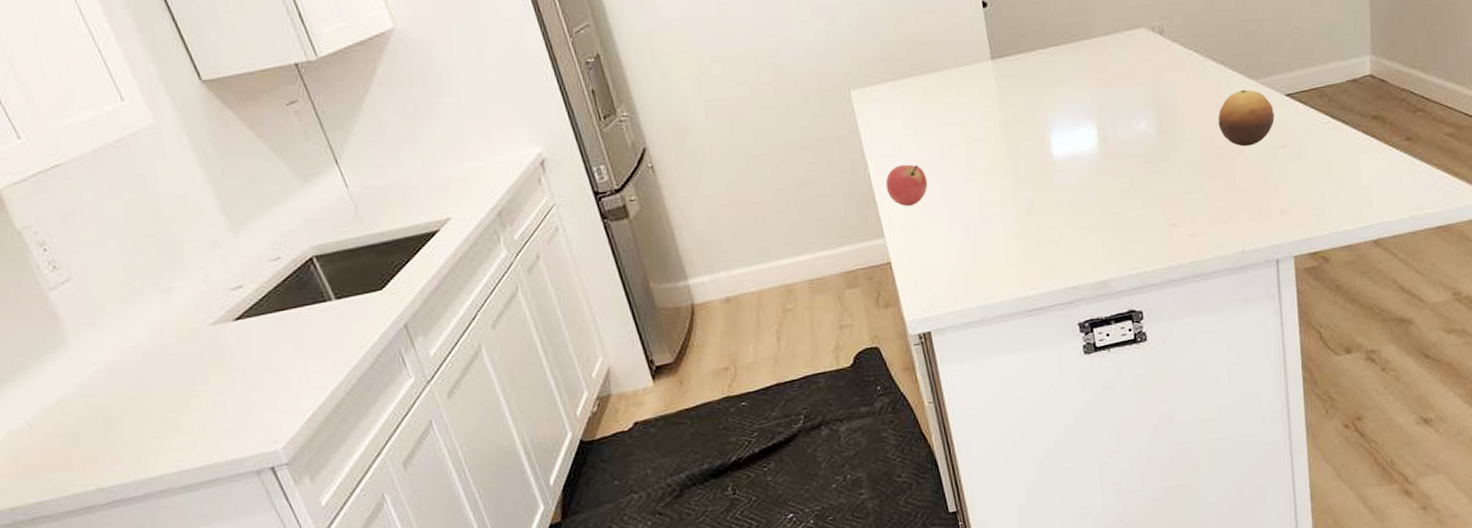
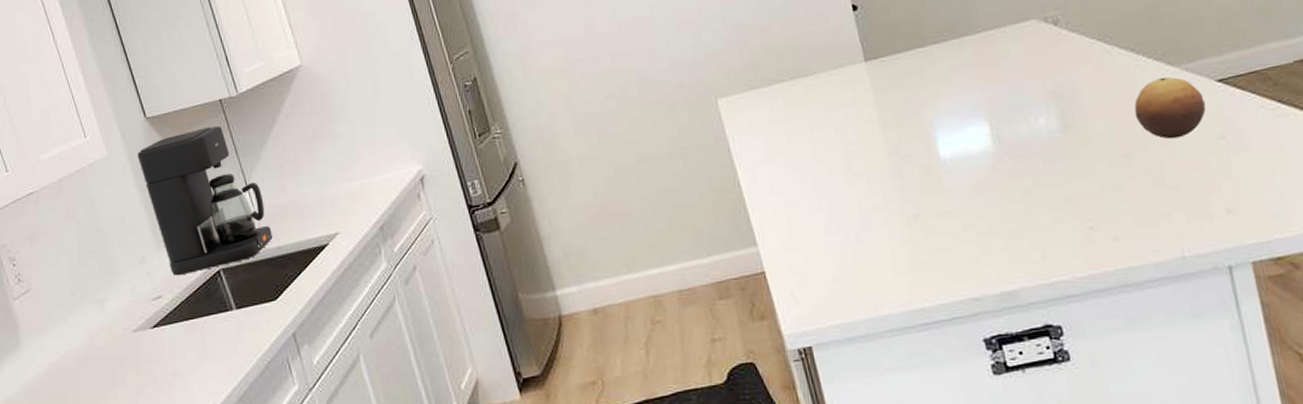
coffee maker: none [194,94,374,264] -> present [137,126,274,276]
fruit: present [885,164,928,206] -> none [756,170,802,213]

